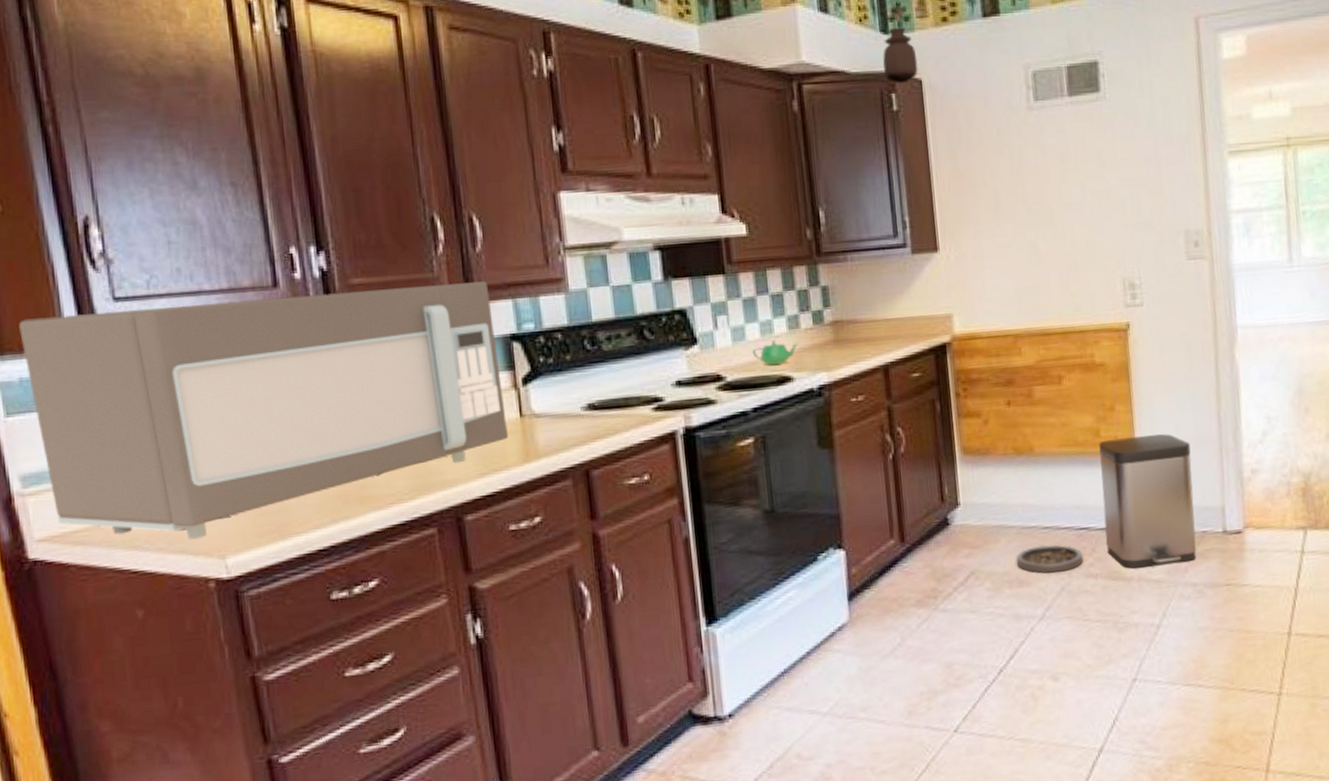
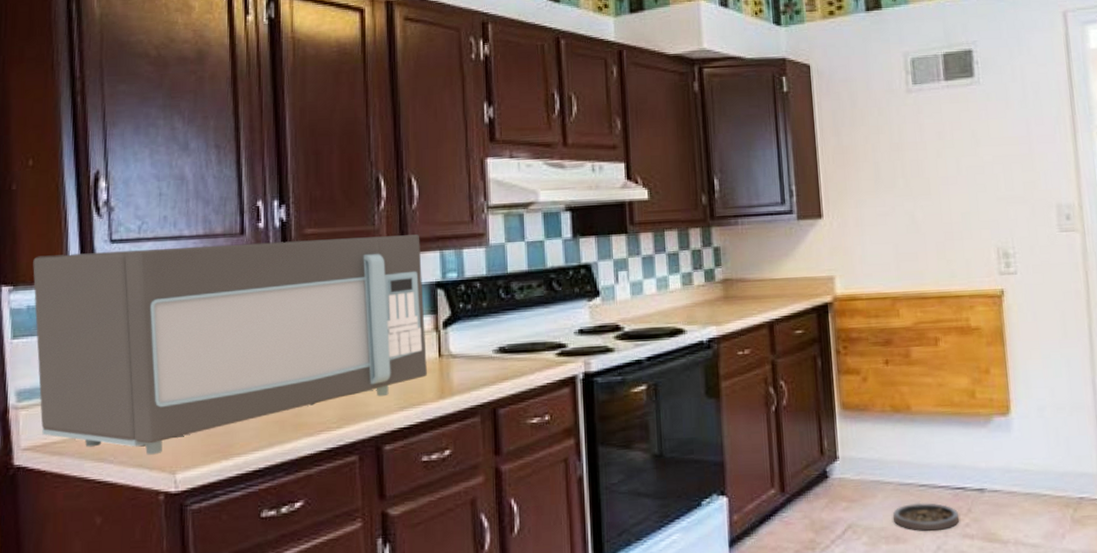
teapot: present [752,340,799,366] -> none [648,295,692,319]
jar: present [883,27,918,83] -> none [775,19,807,68]
pedal bin: present [1099,434,1197,569] -> none [974,398,1074,531]

